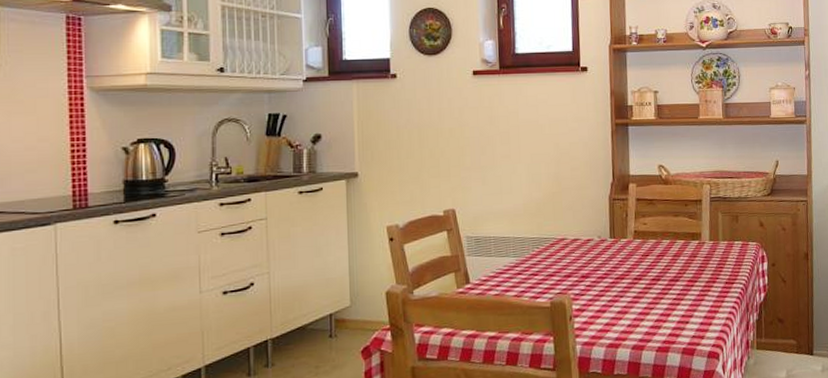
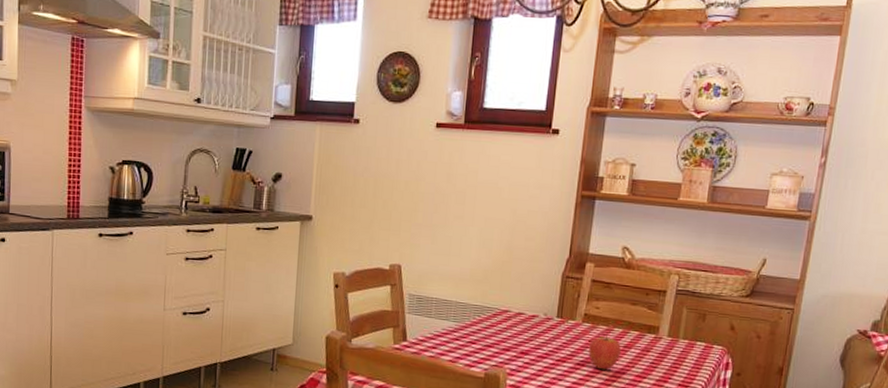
fruit: none [643,243,672,281] -> present [588,331,622,370]

